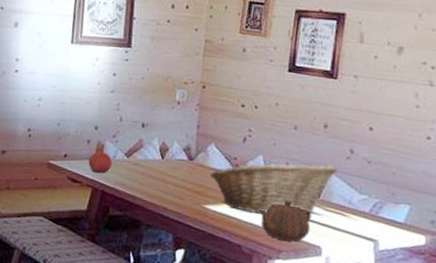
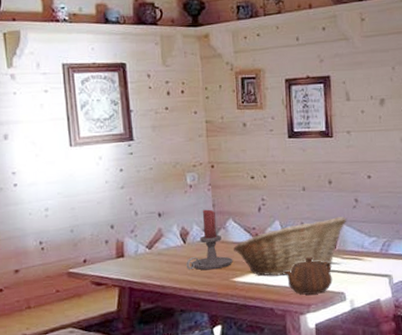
fruit: present [88,150,113,173] -> none [110,248,136,272]
candle holder: none [160,129,209,192] -> present [186,209,233,271]

